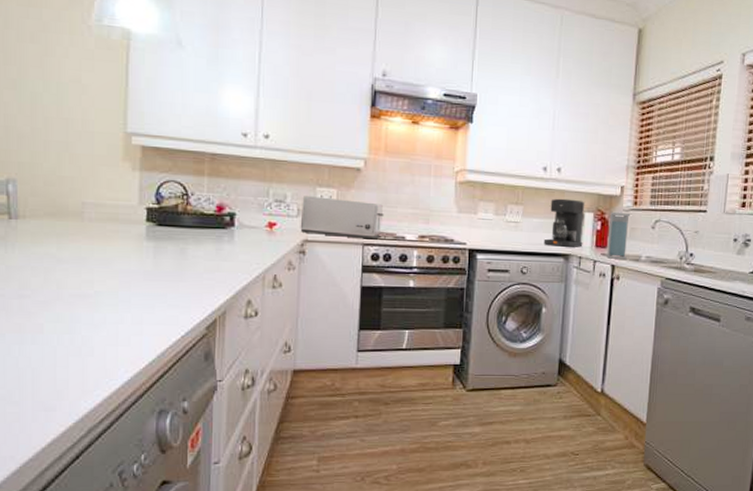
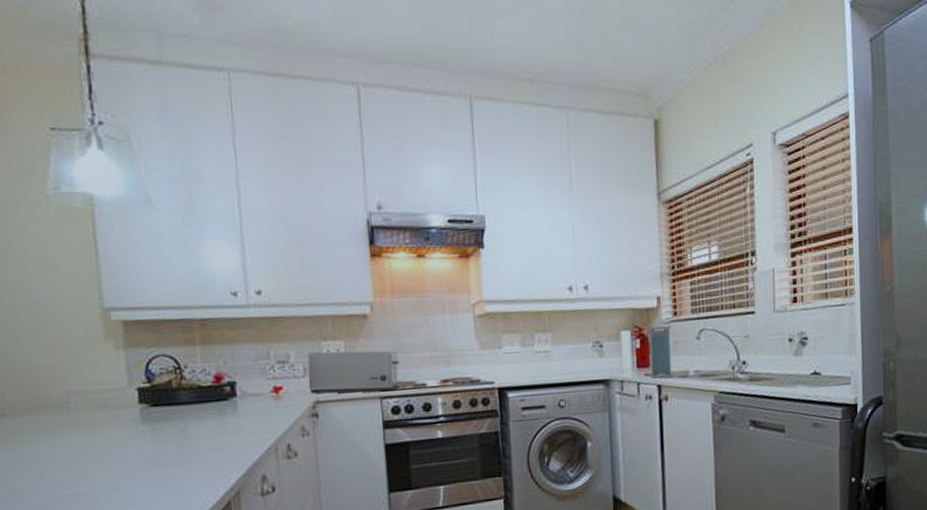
coffee maker: present [543,199,584,248] -> none [579,319,622,373]

